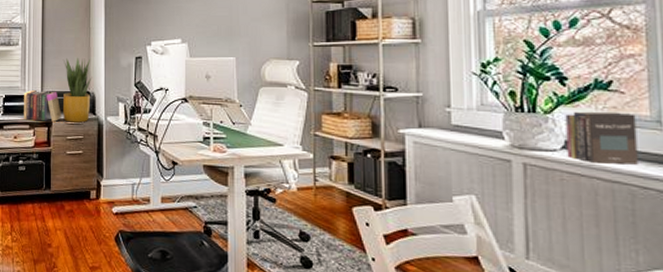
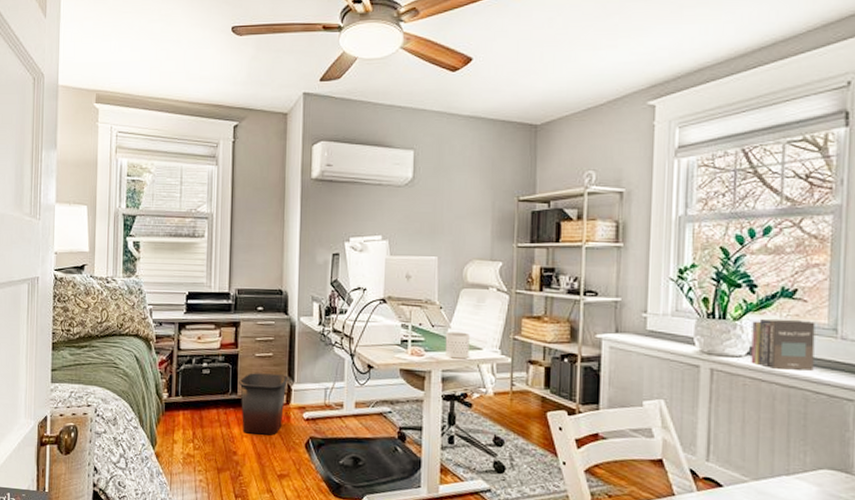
books: present [24,89,62,122] -> none [209,286,251,322]
waste bin: none [52,169,98,229] -> present [239,373,289,436]
planter: present [62,58,92,123] -> none [252,253,285,323]
mug: none [246,129,271,155] -> present [444,331,470,359]

